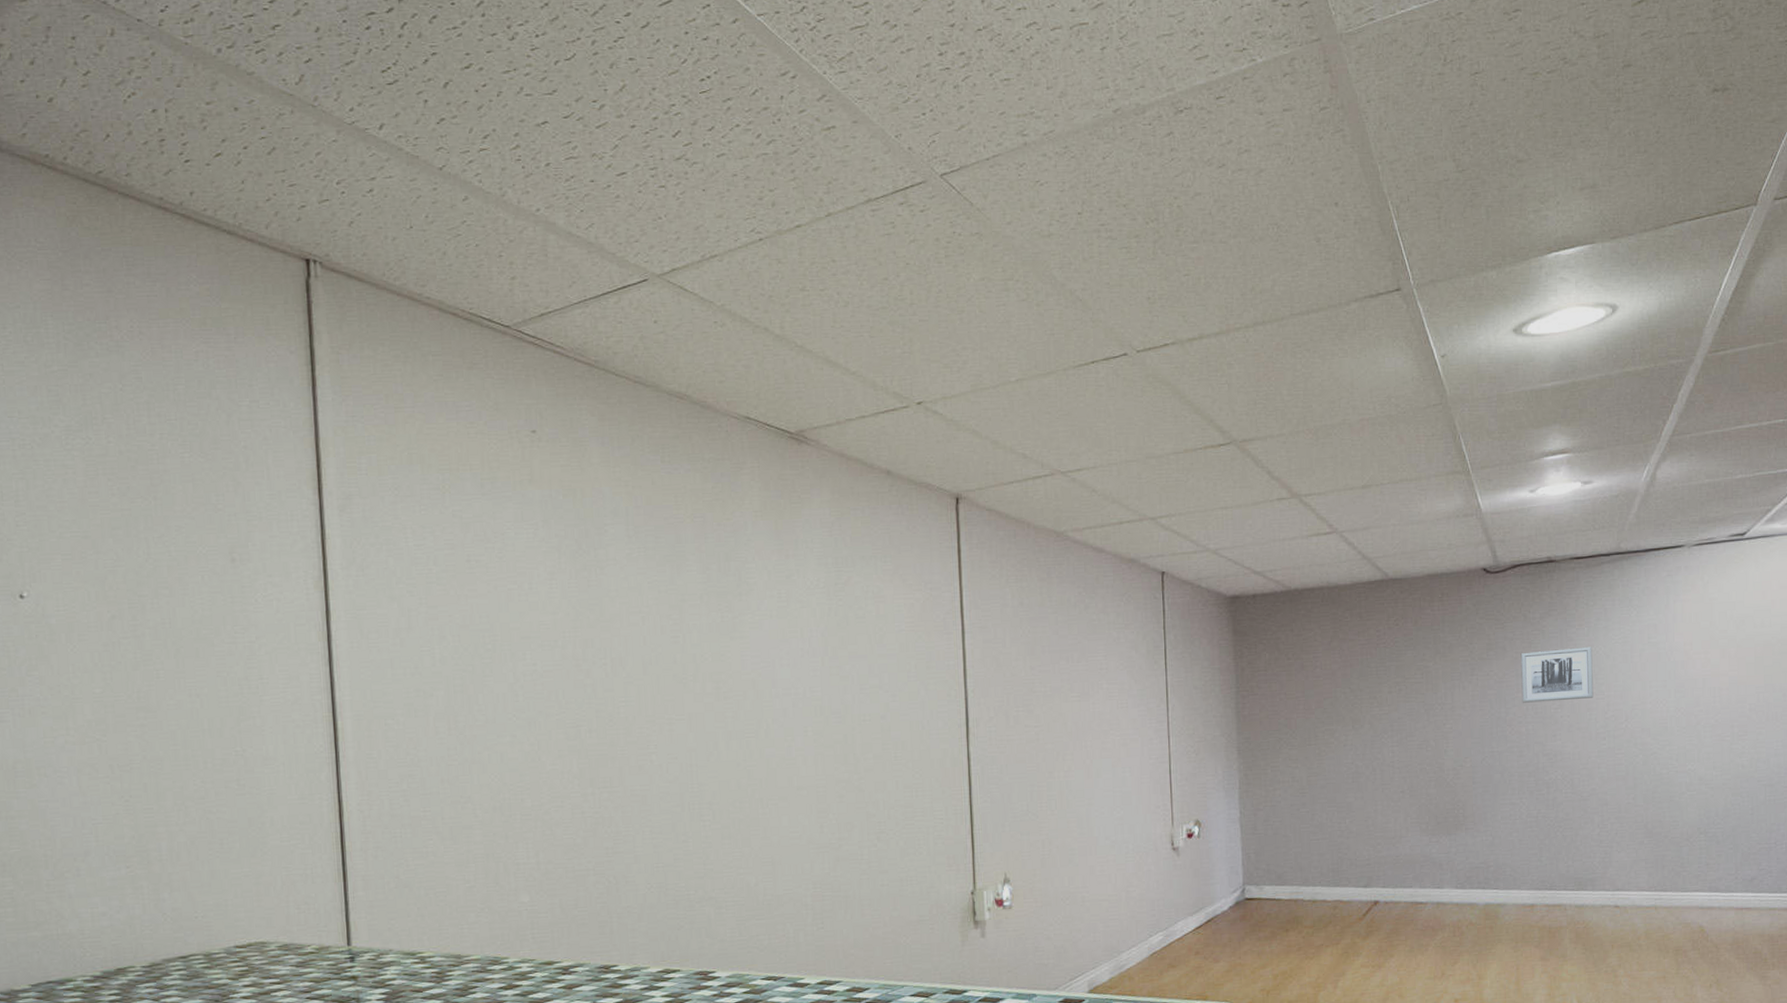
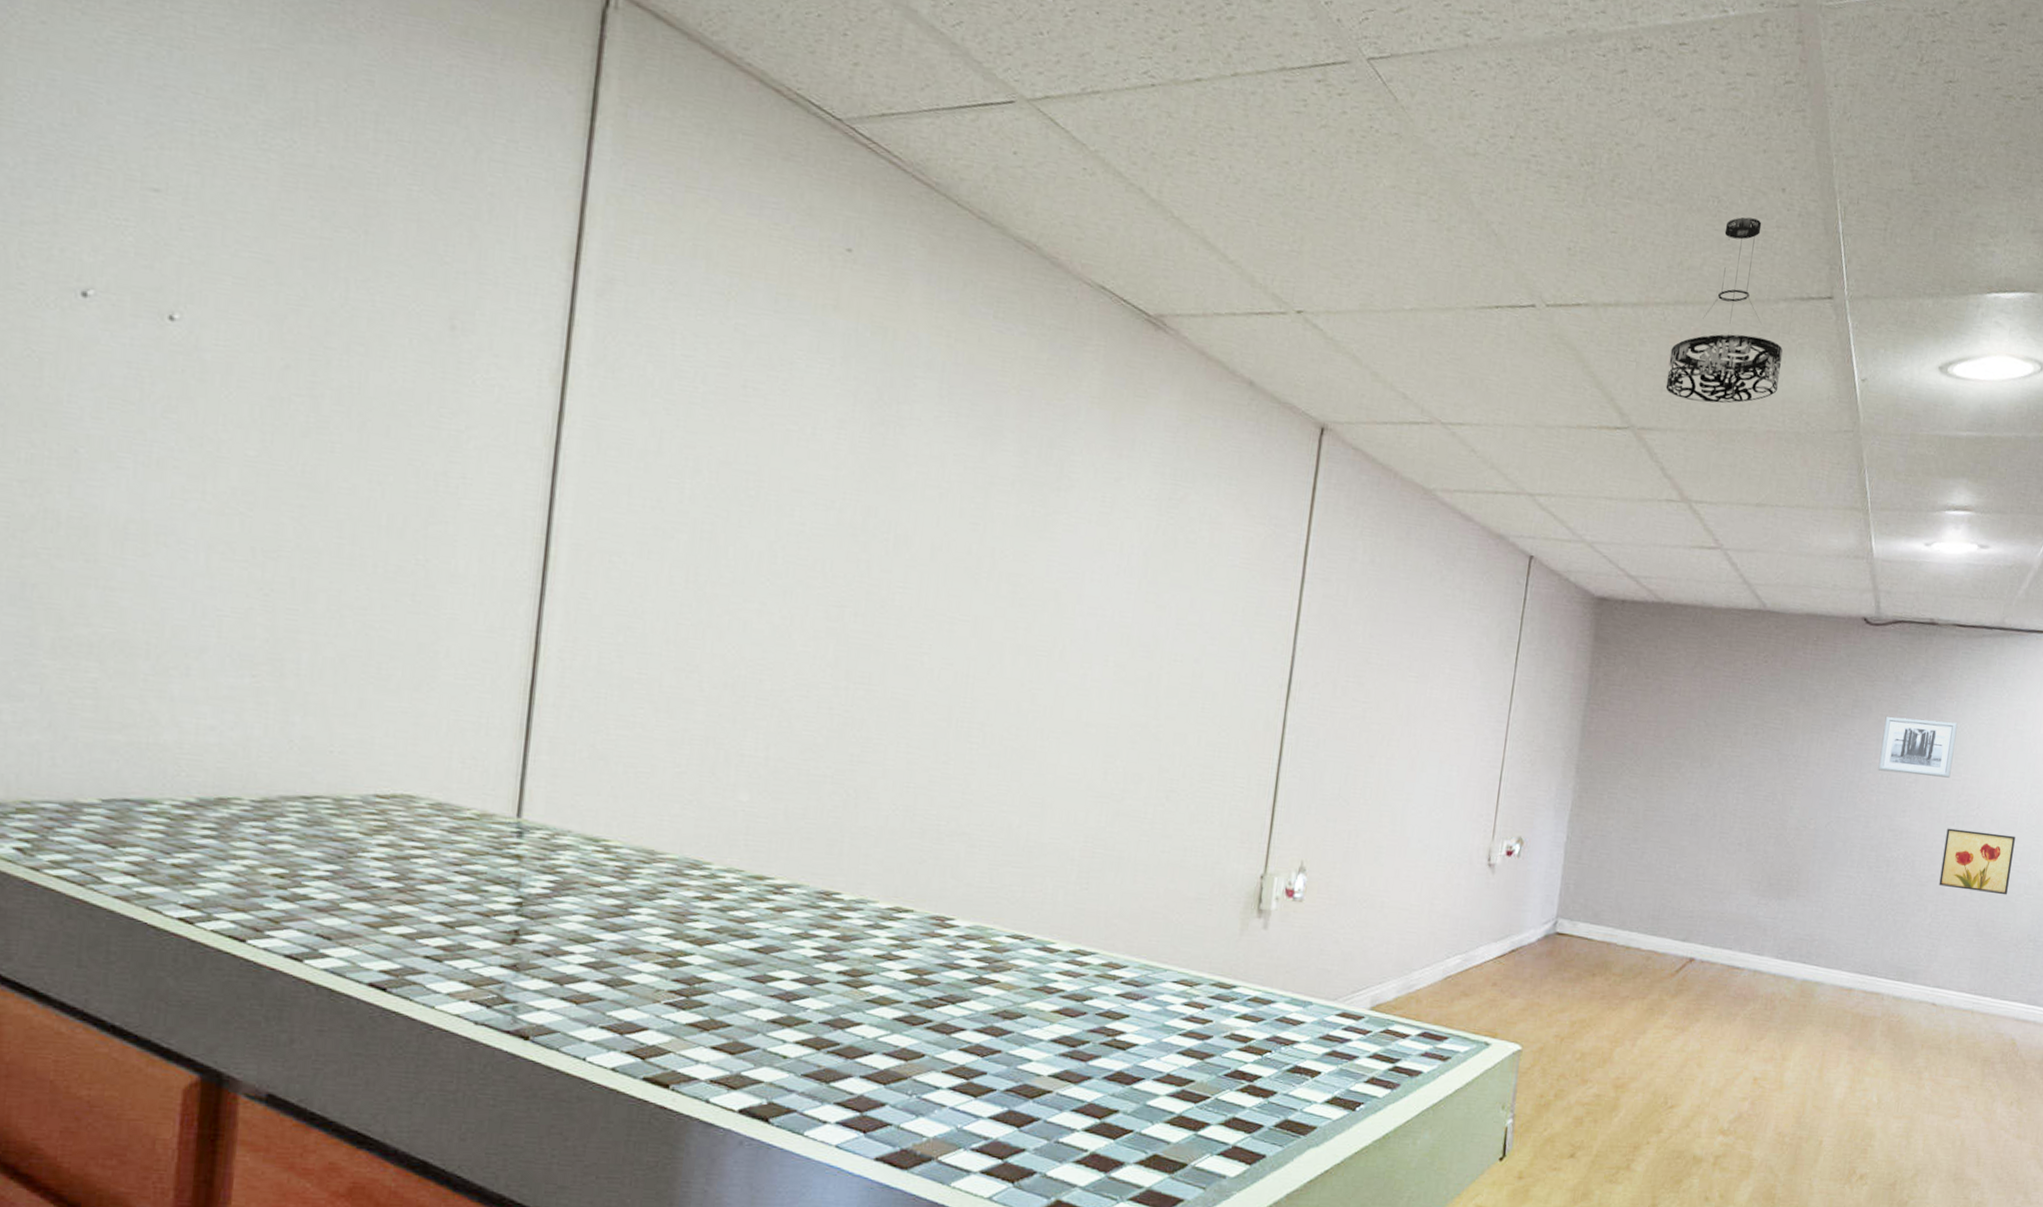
pendant light: none [1257,235,1363,407] -> present [1665,217,1783,403]
wall art: none [1599,740,1670,798] -> present [1939,828,2016,895]

